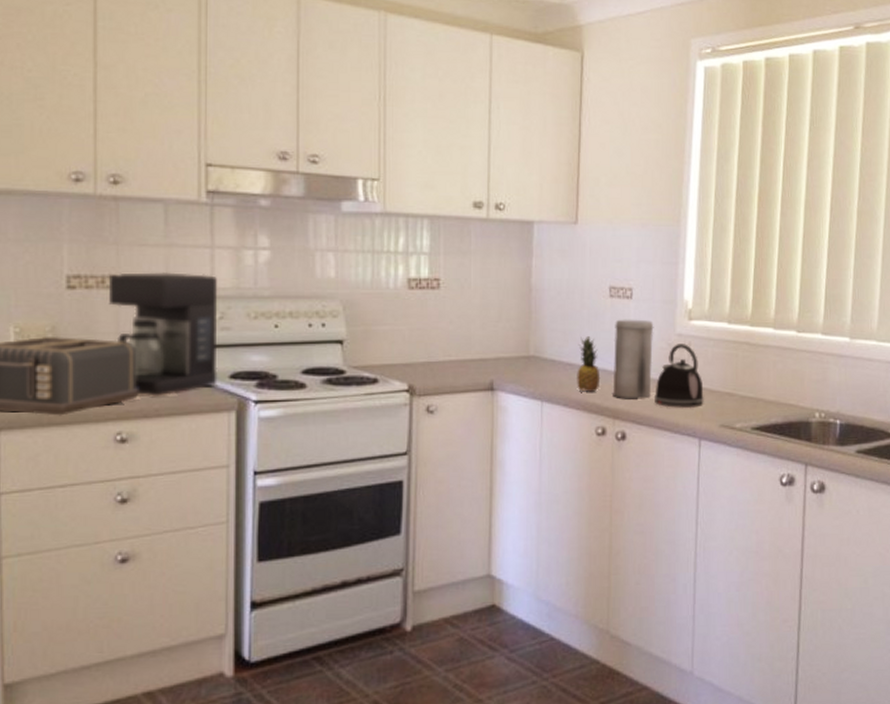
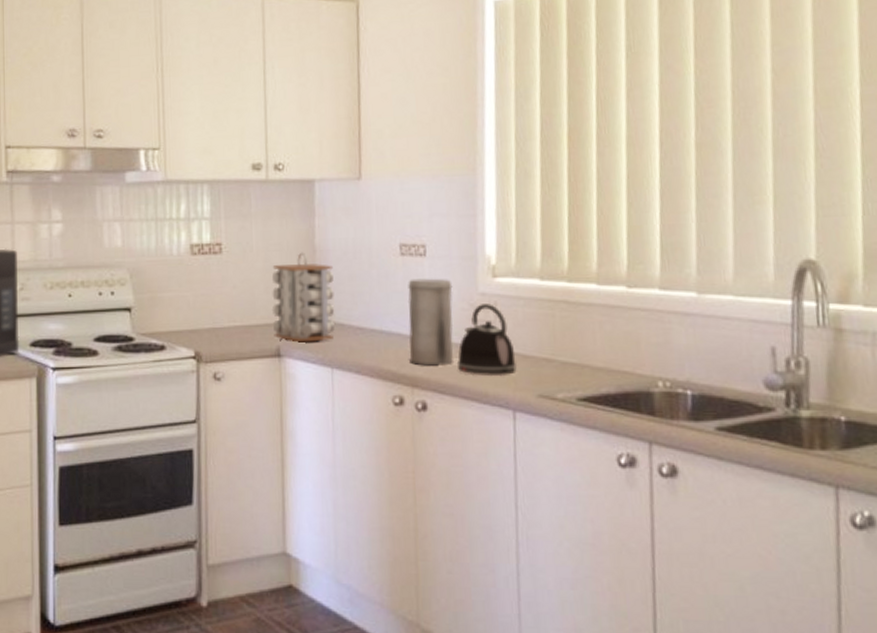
spice rack: none [486,290,547,377] -> present [271,252,335,343]
fruit: present [577,336,601,392] -> none [368,298,395,358]

